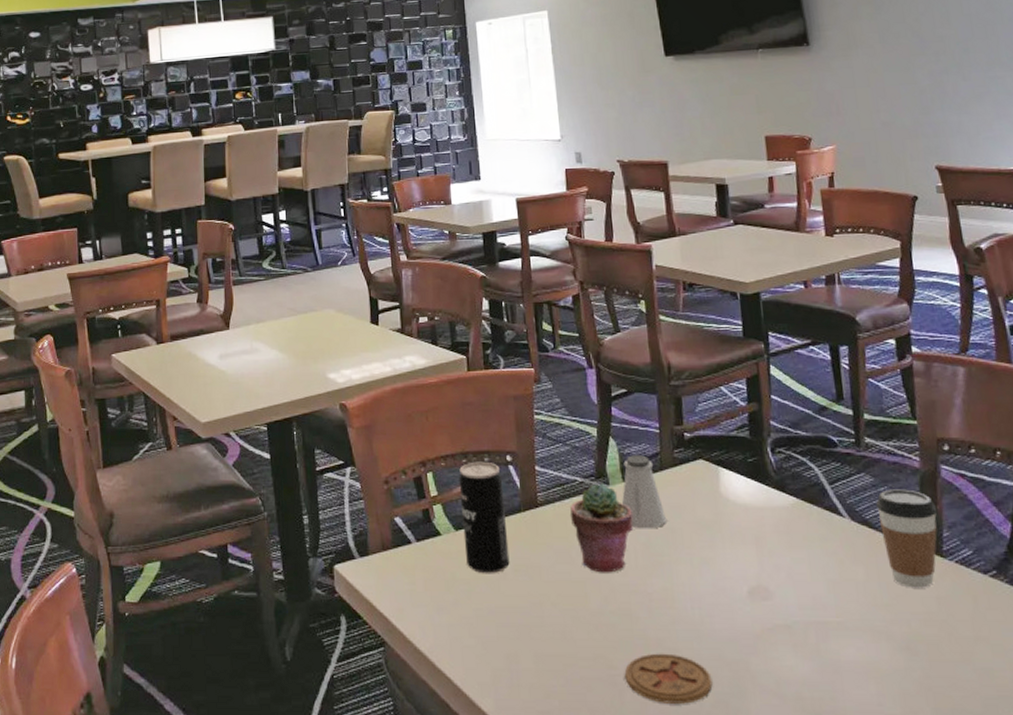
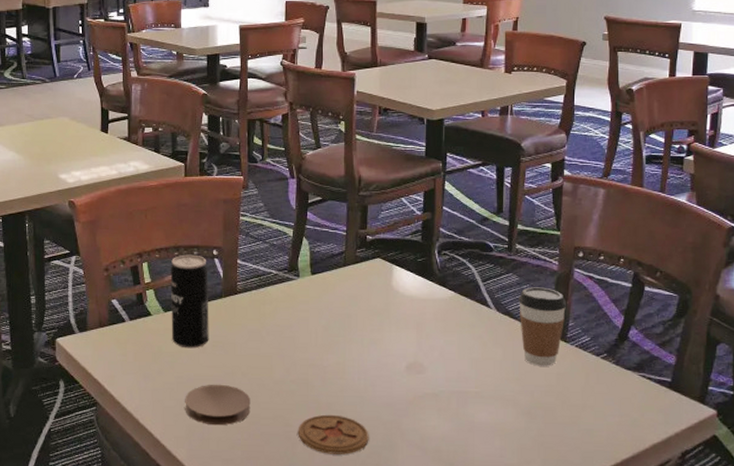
coaster: none [487,617,566,669] -> present [185,384,251,426]
potted succulent: present [569,483,633,573] -> none [263,275,316,350]
saltshaker: present [621,455,668,529] -> none [308,253,346,315]

